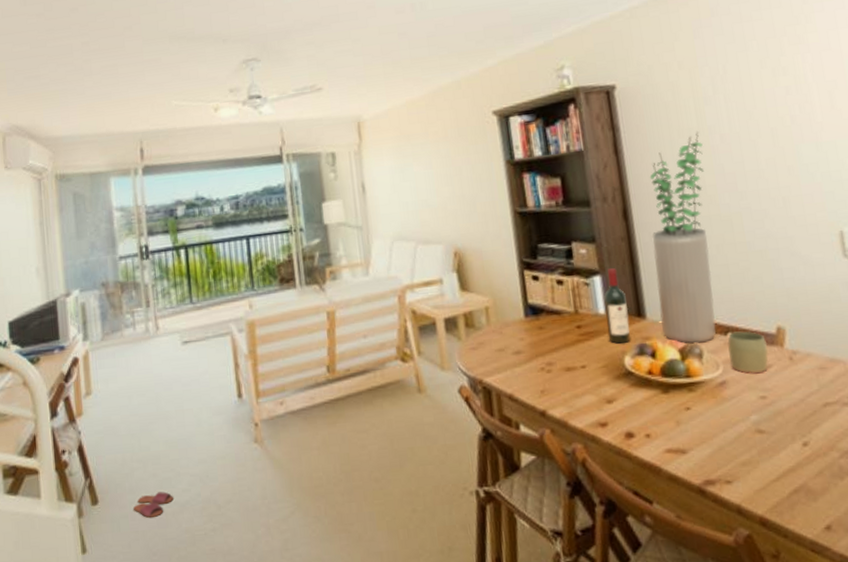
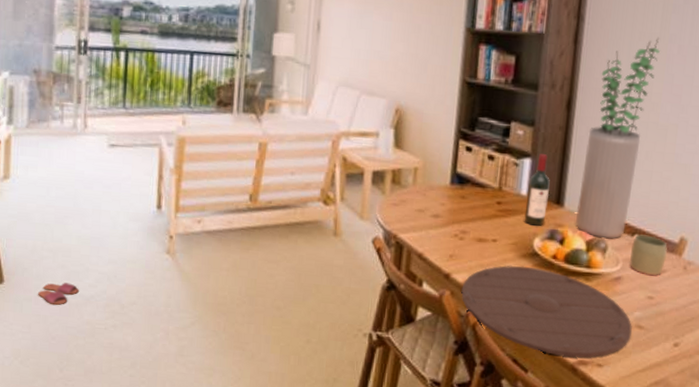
placemat: none [561,387,754,480] -> present [461,265,632,358]

